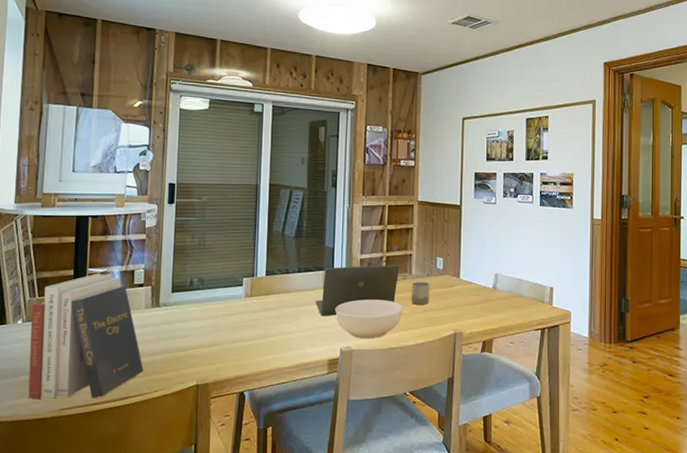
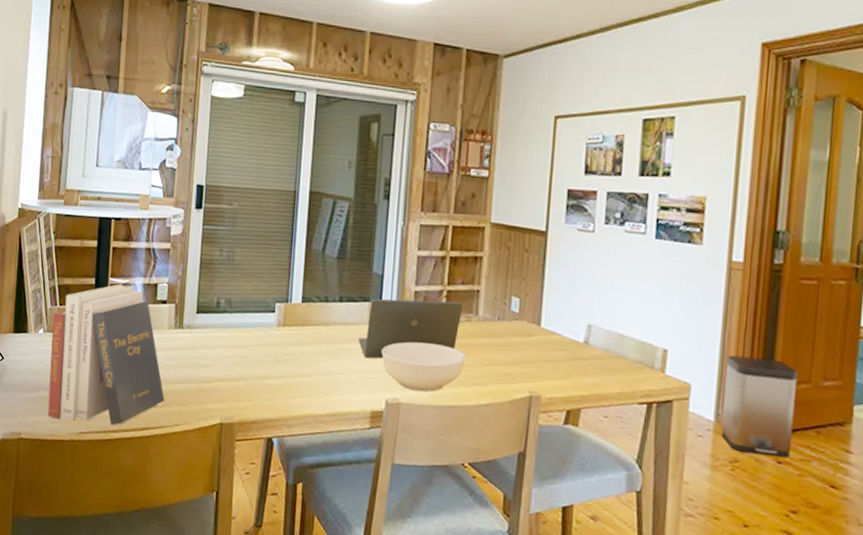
cup: present [411,282,430,305] -> none [475,325,501,356]
pedal bin: none [594,287,643,359] -> present [721,355,798,458]

